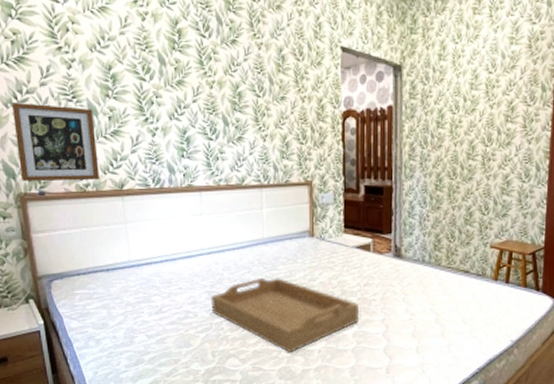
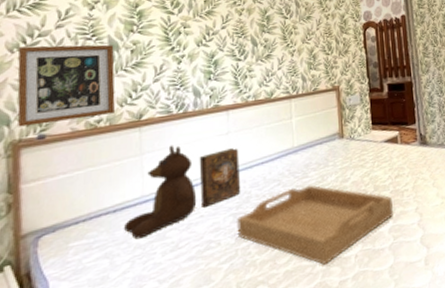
teddy bear: none [116,218,176,298] -> present [124,145,197,240]
book: none [176,230,215,281] -> present [199,148,241,208]

